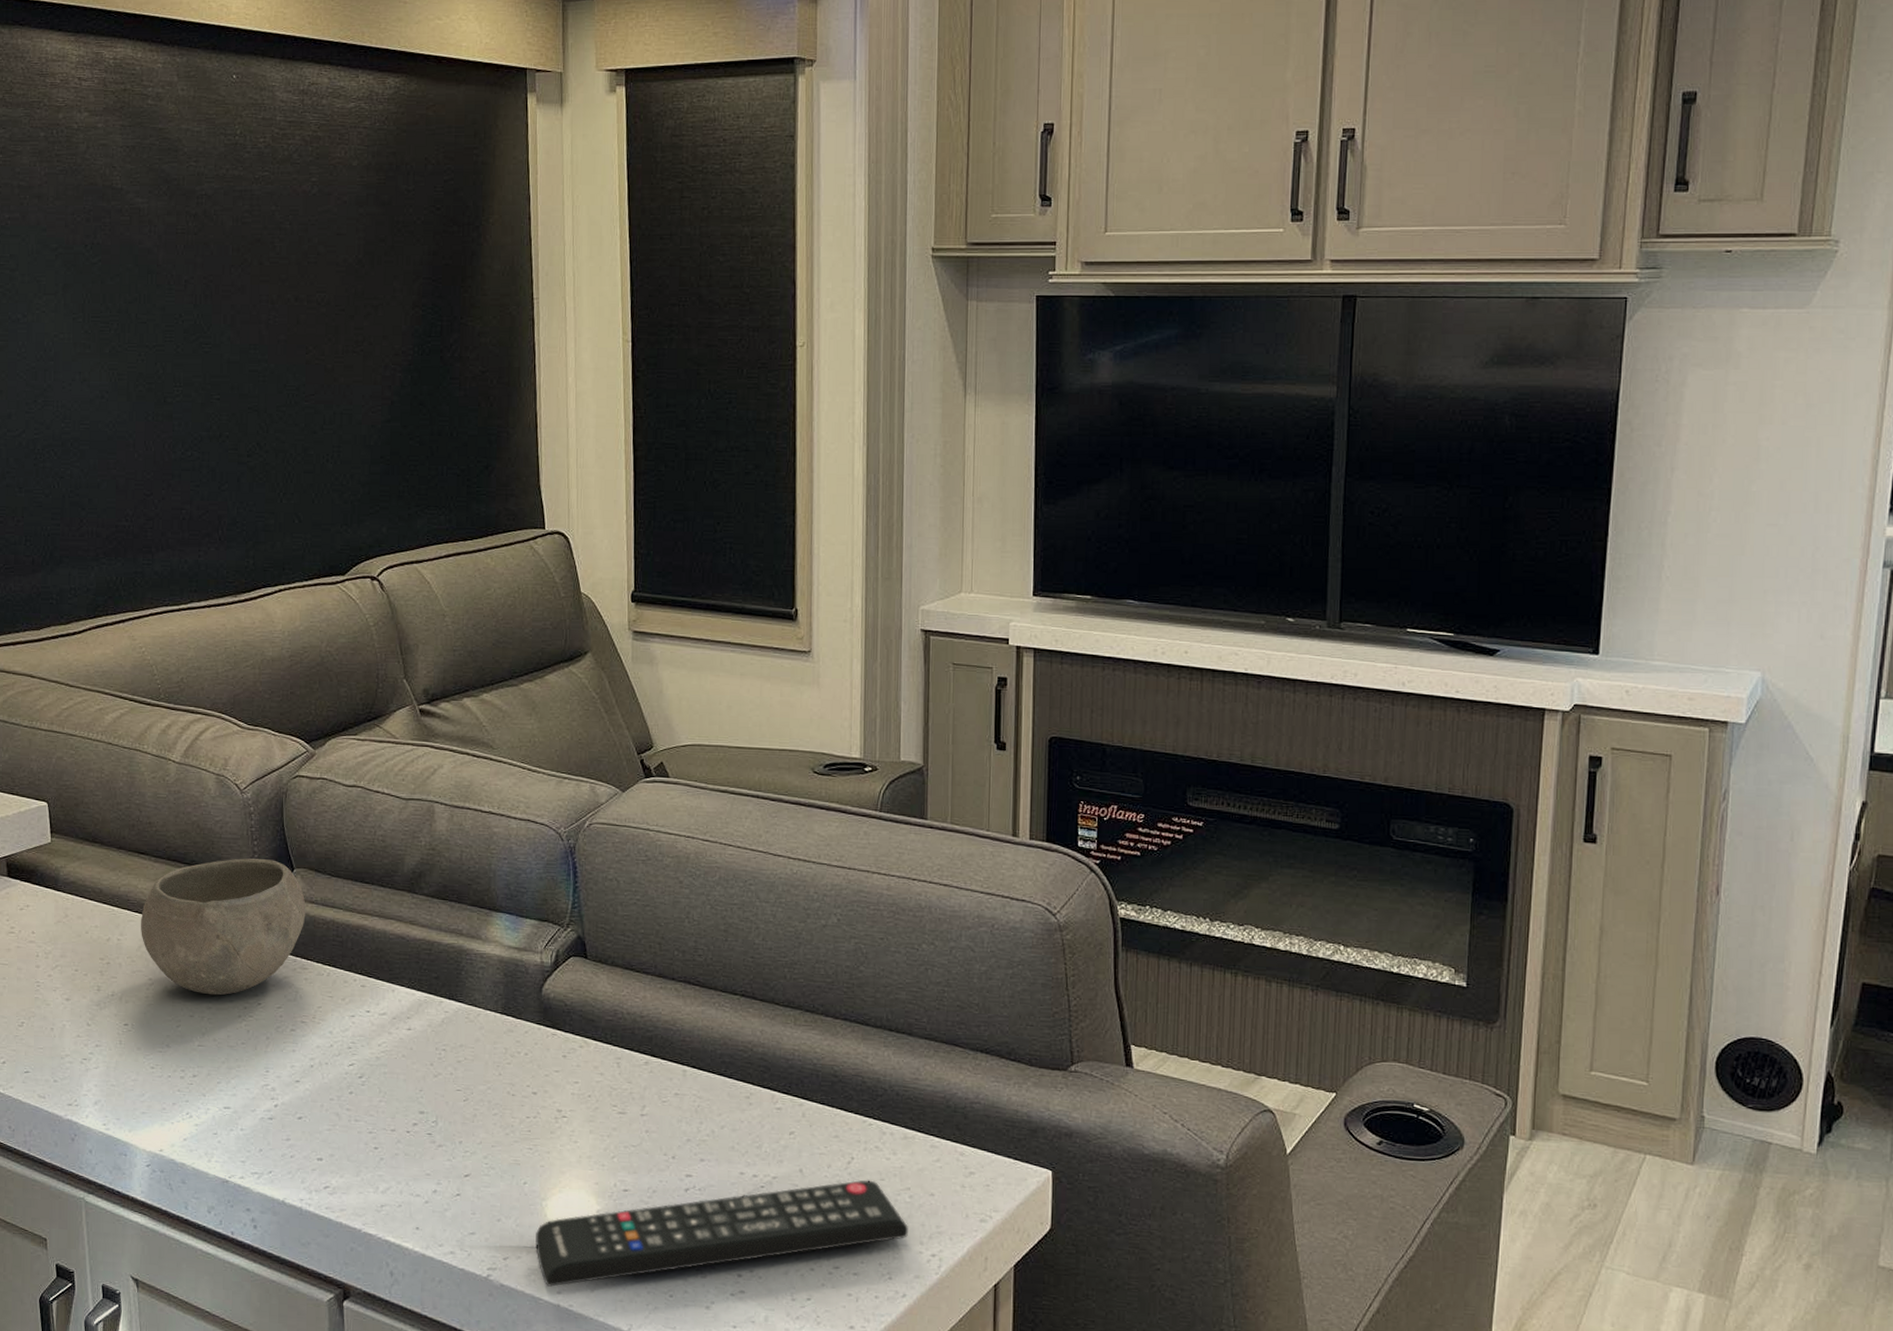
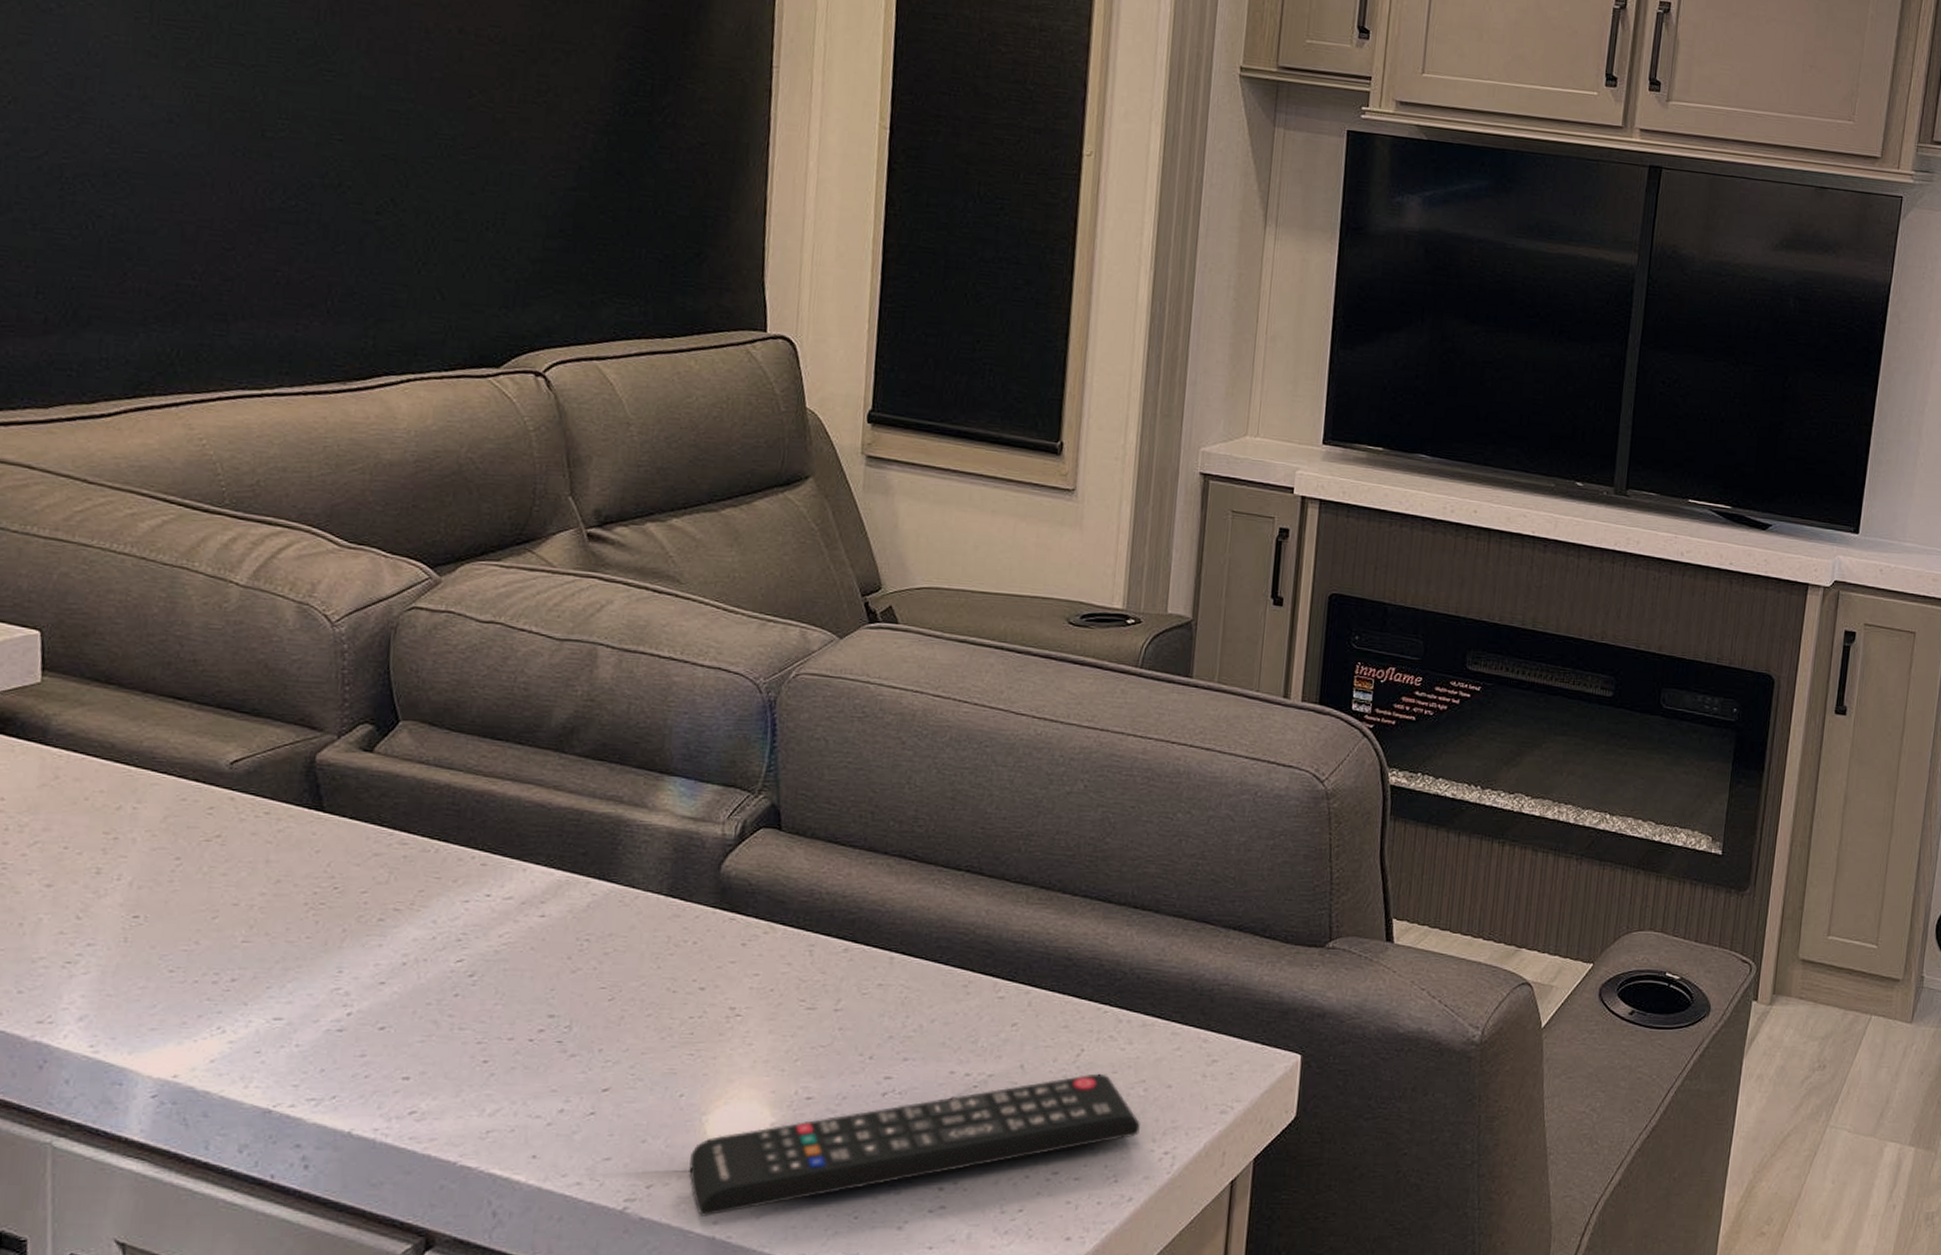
ceramic bowl: present [141,858,306,996] -> none [168,707,413,878]

